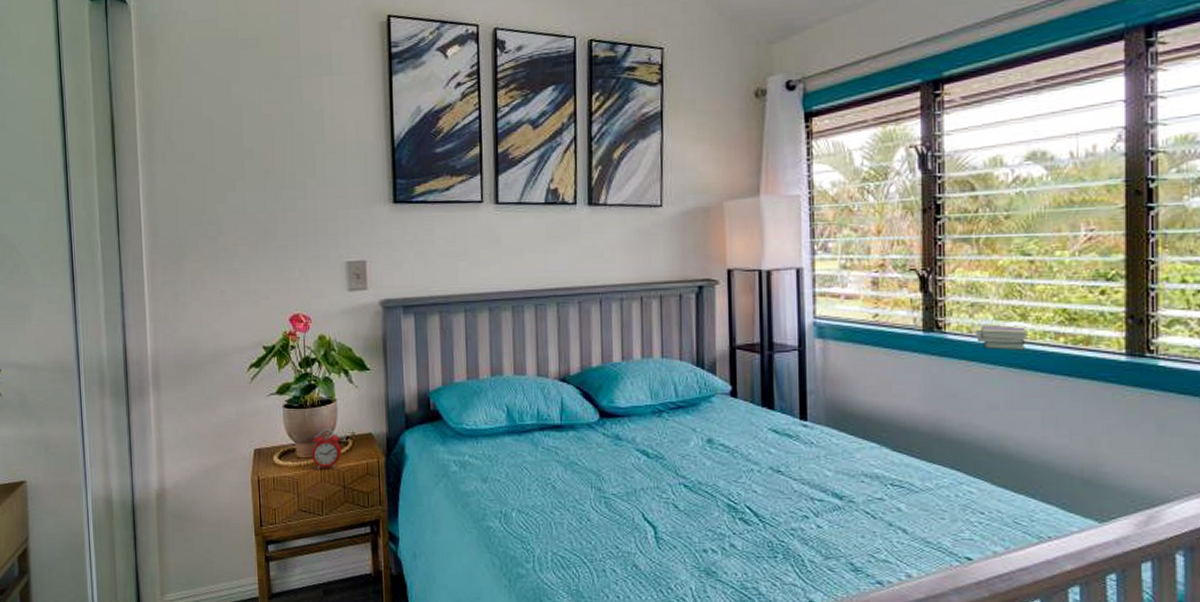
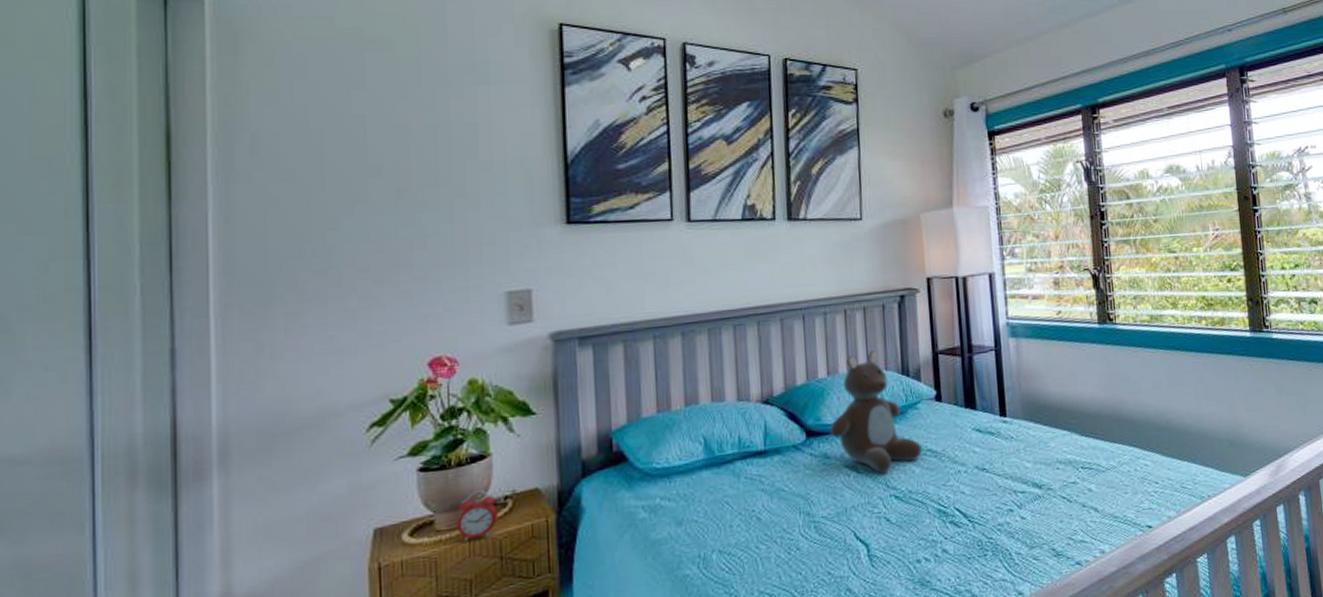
teddy bear: none [622,340,714,460] -> present [829,350,922,473]
books: present [976,324,1026,351] -> none [1140,312,1179,336]

